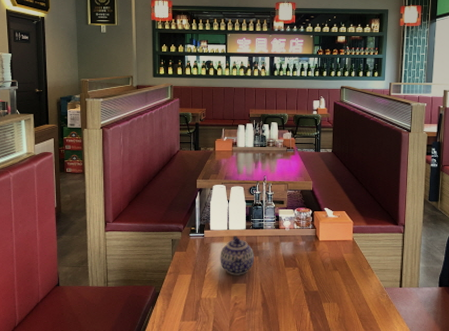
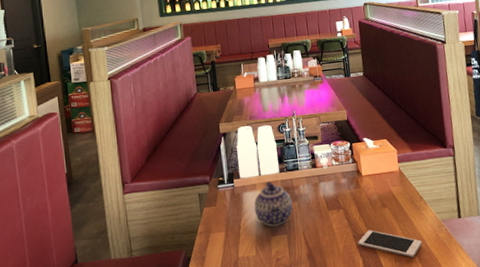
cell phone: none [307,288,364,316] -> present [357,230,422,258]

